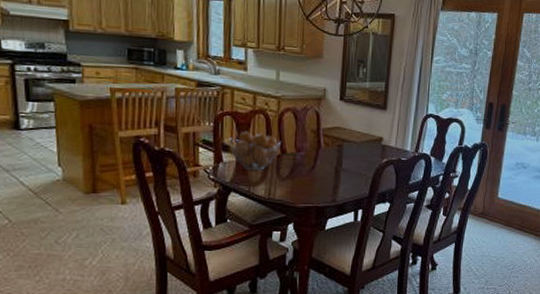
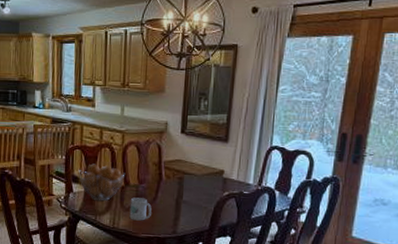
mug: none [286,166,310,190] -> present [129,197,152,221]

